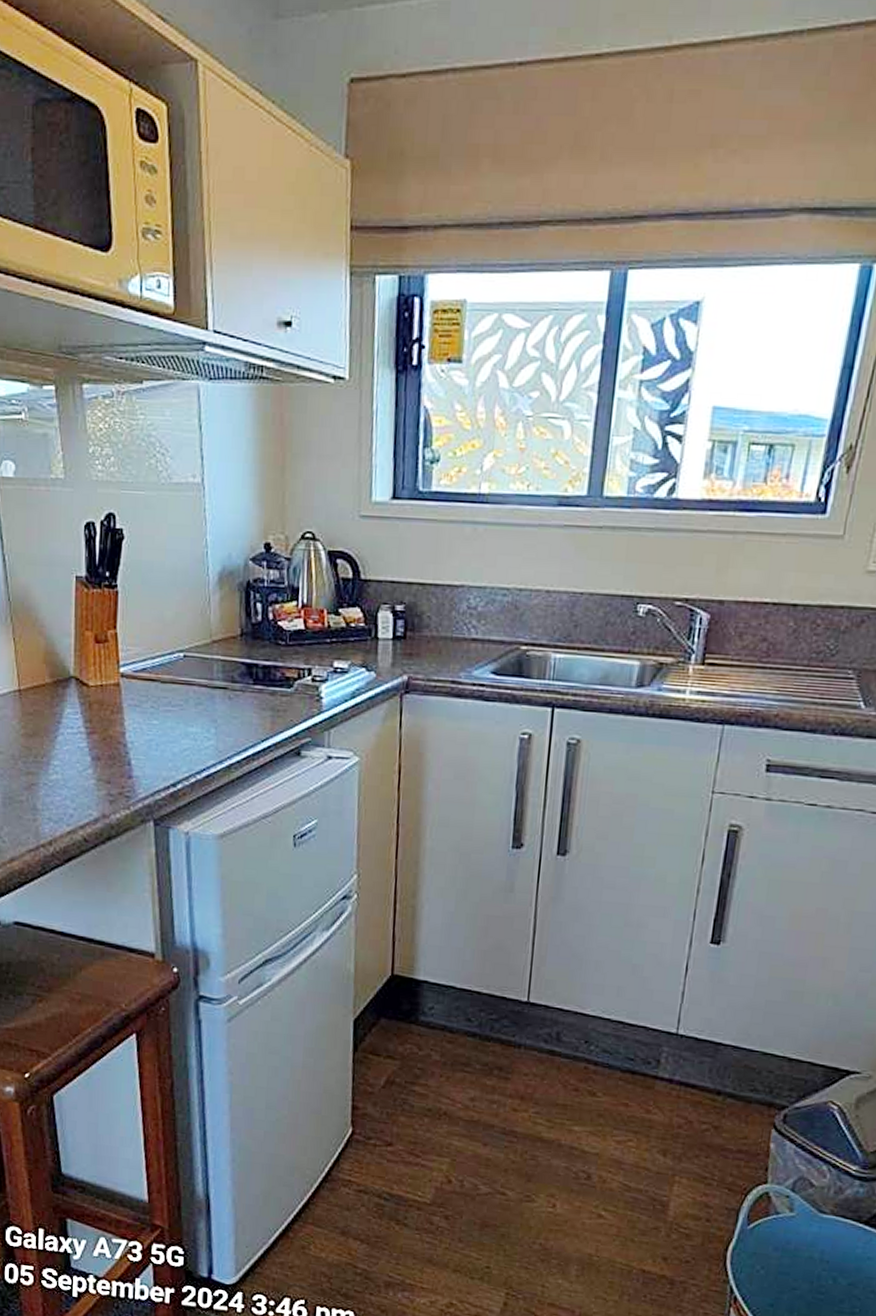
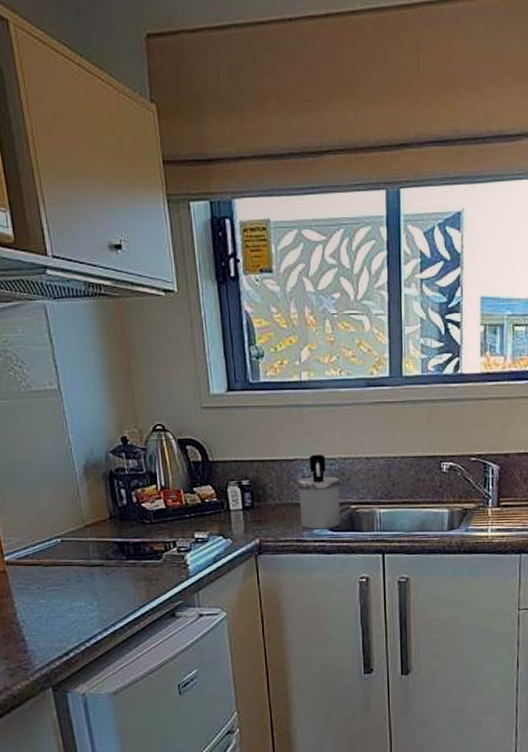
soap dispenser: none [458,582,513,672] -> present [296,455,341,530]

